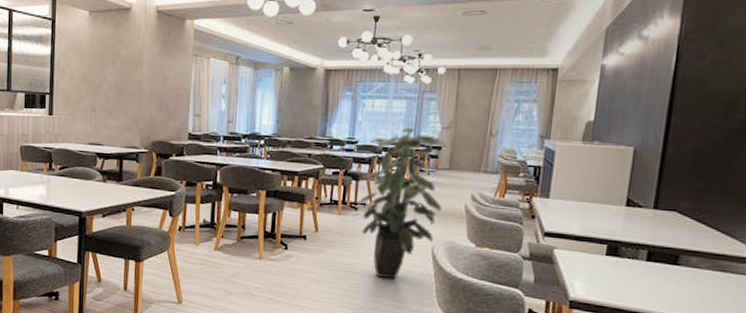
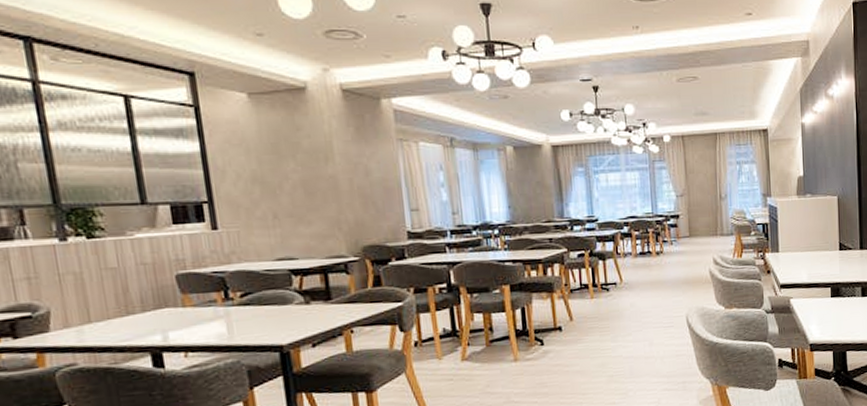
indoor plant: present [357,127,447,279] -> none [607,199,689,357]

